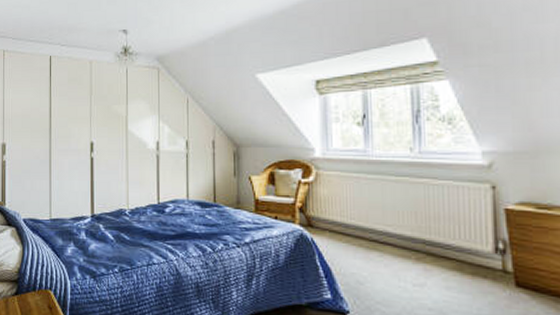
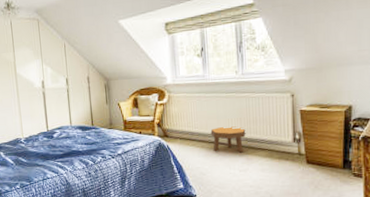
footstool: none [372,221,424,260] -> present [210,126,246,153]

